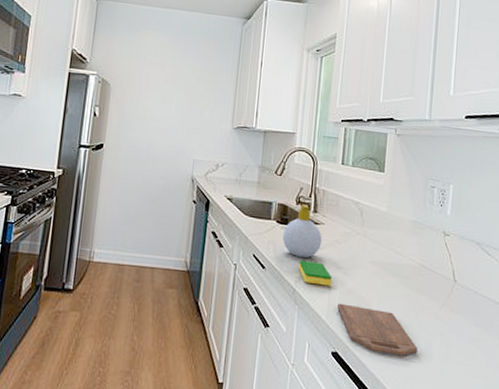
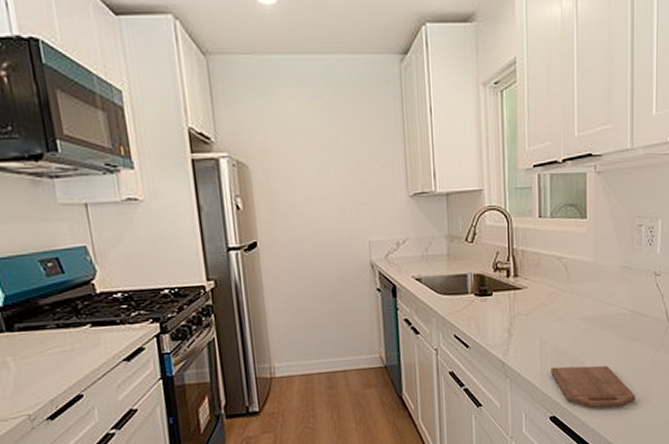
soap bottle: present [282,204,322,258] -> none [483,270,527,328]
dish sponge: present [299,260,333,286] -> none [505,329,543,354]

